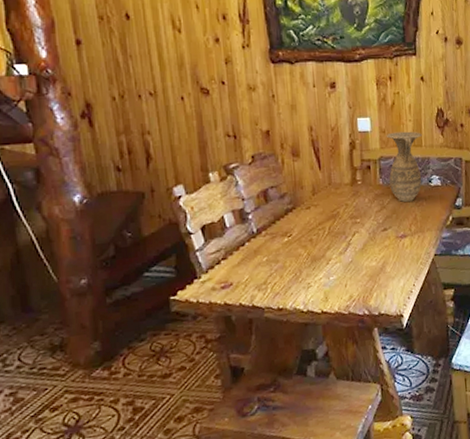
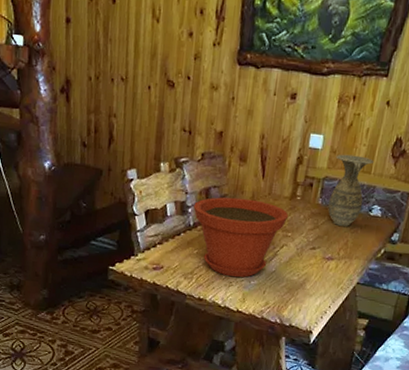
plant pot: none [253,192,354,278] -> present [193,197,289,278]

